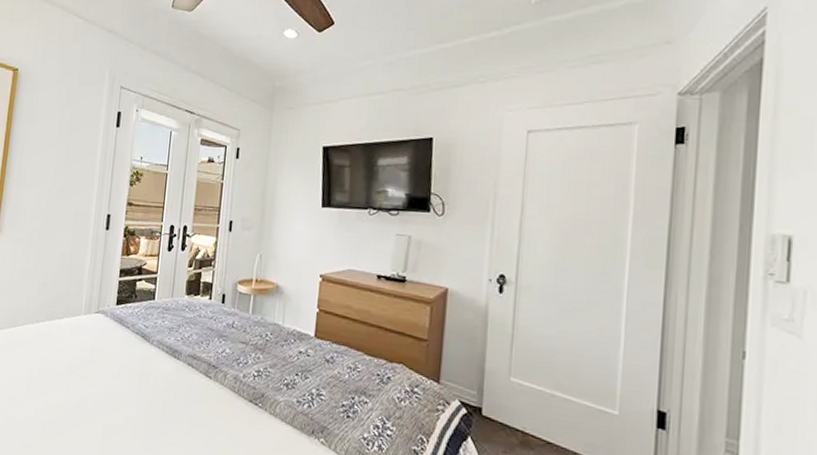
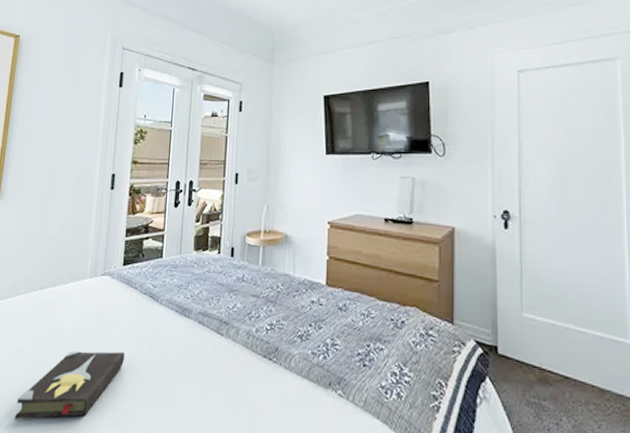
hardback book: none [11,382,117,445] -> present [14,350,125,421]

